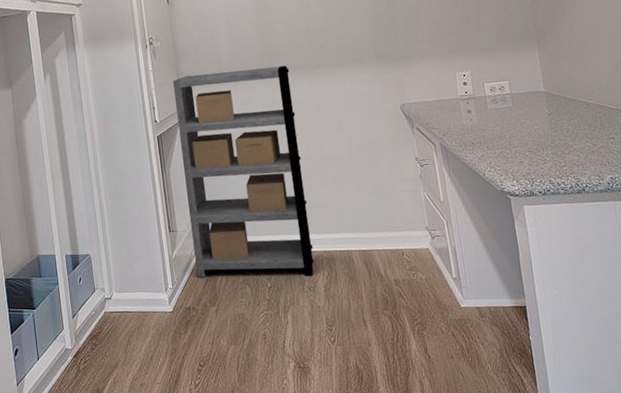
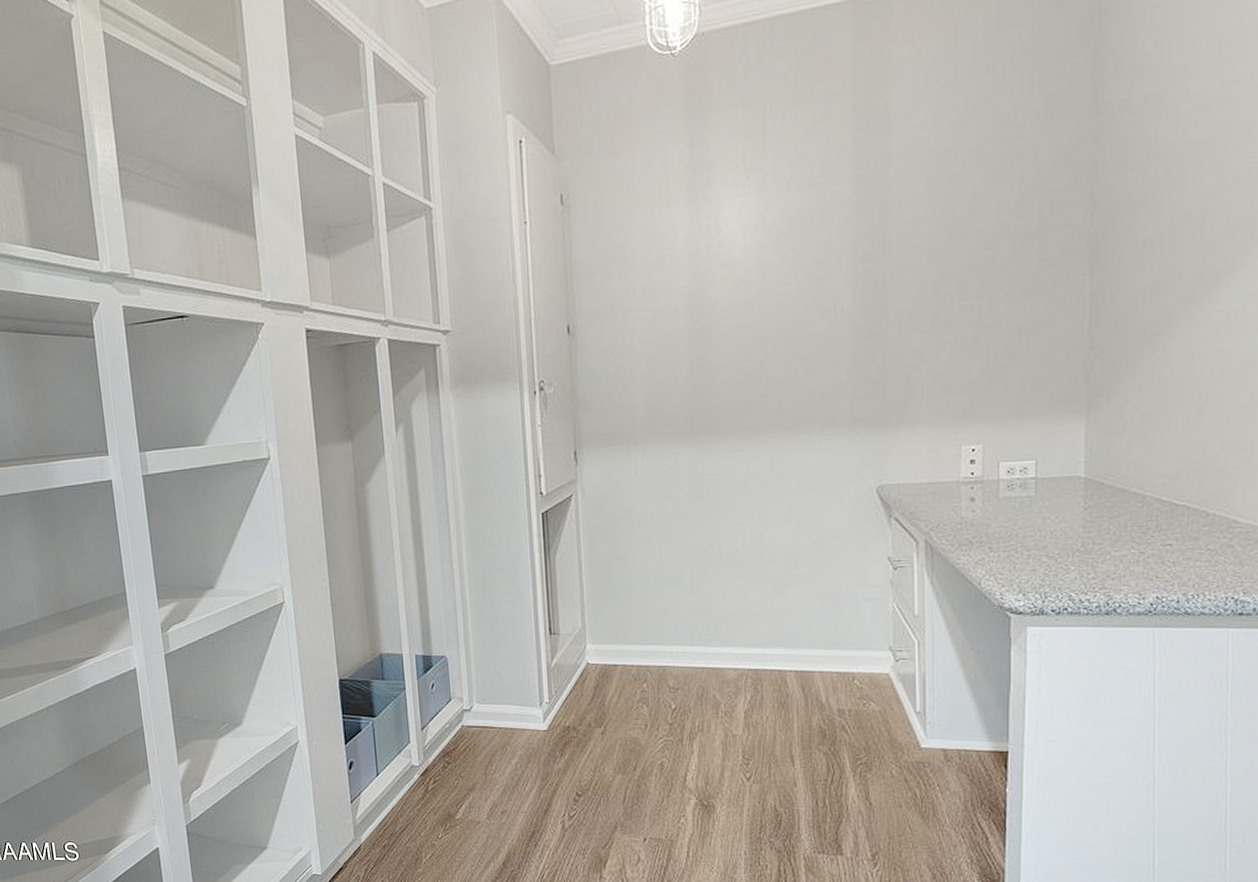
shelving unit: present [173,65,314,278] -> none [568,426,736,699]

